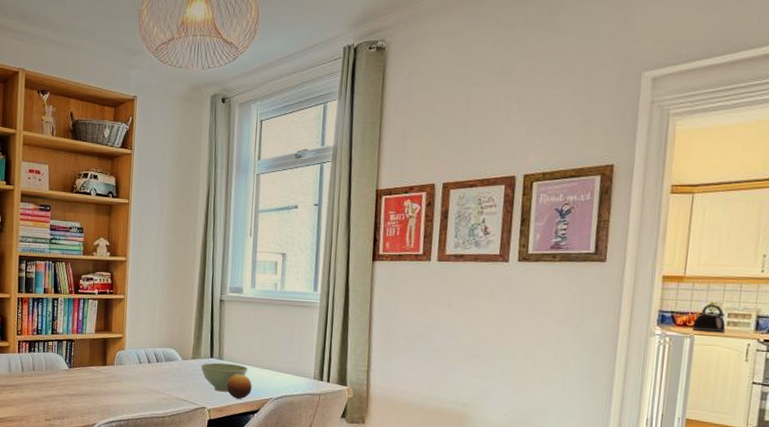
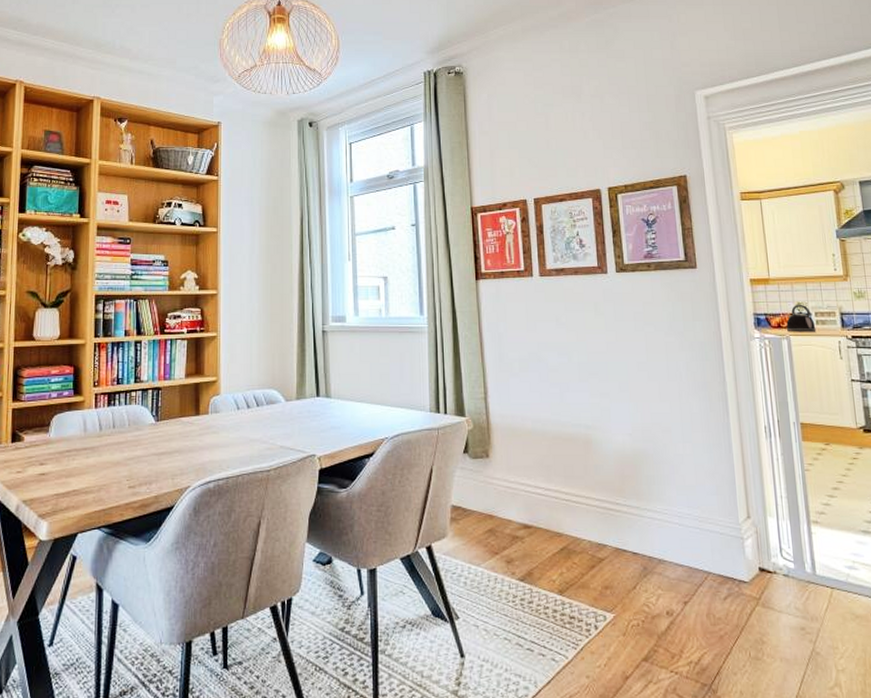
bowl: present [201,362,248,392] -> none [306,401,358,435]
fruit: present [226,374,252,399] -> none [337,413,365,441]

